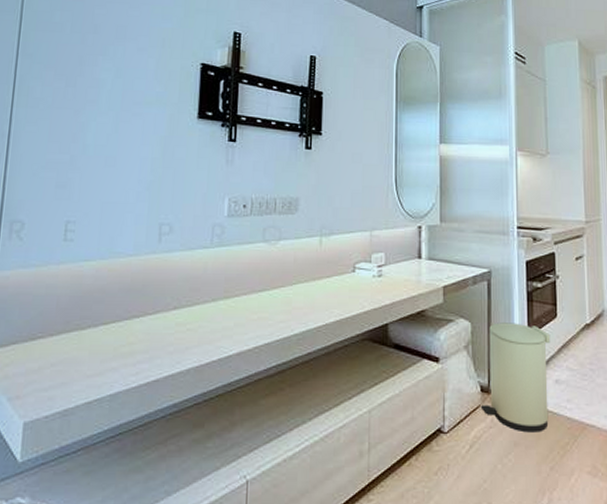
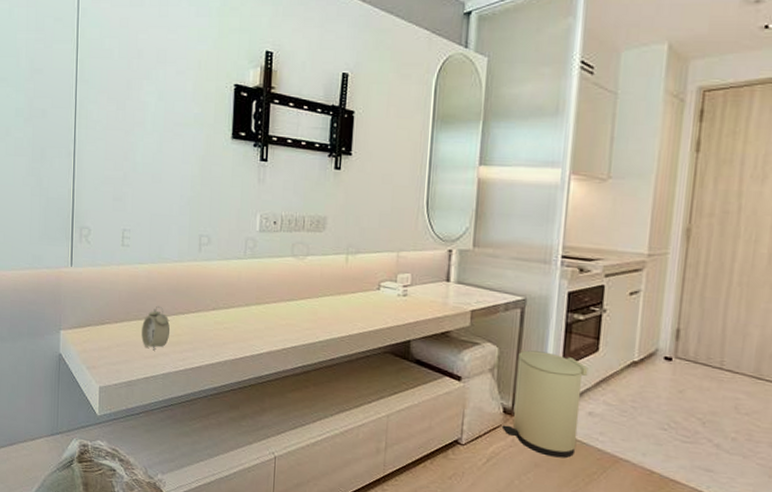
alarm clock: none [84,310,121,366] -> present [141,305,170,351]

